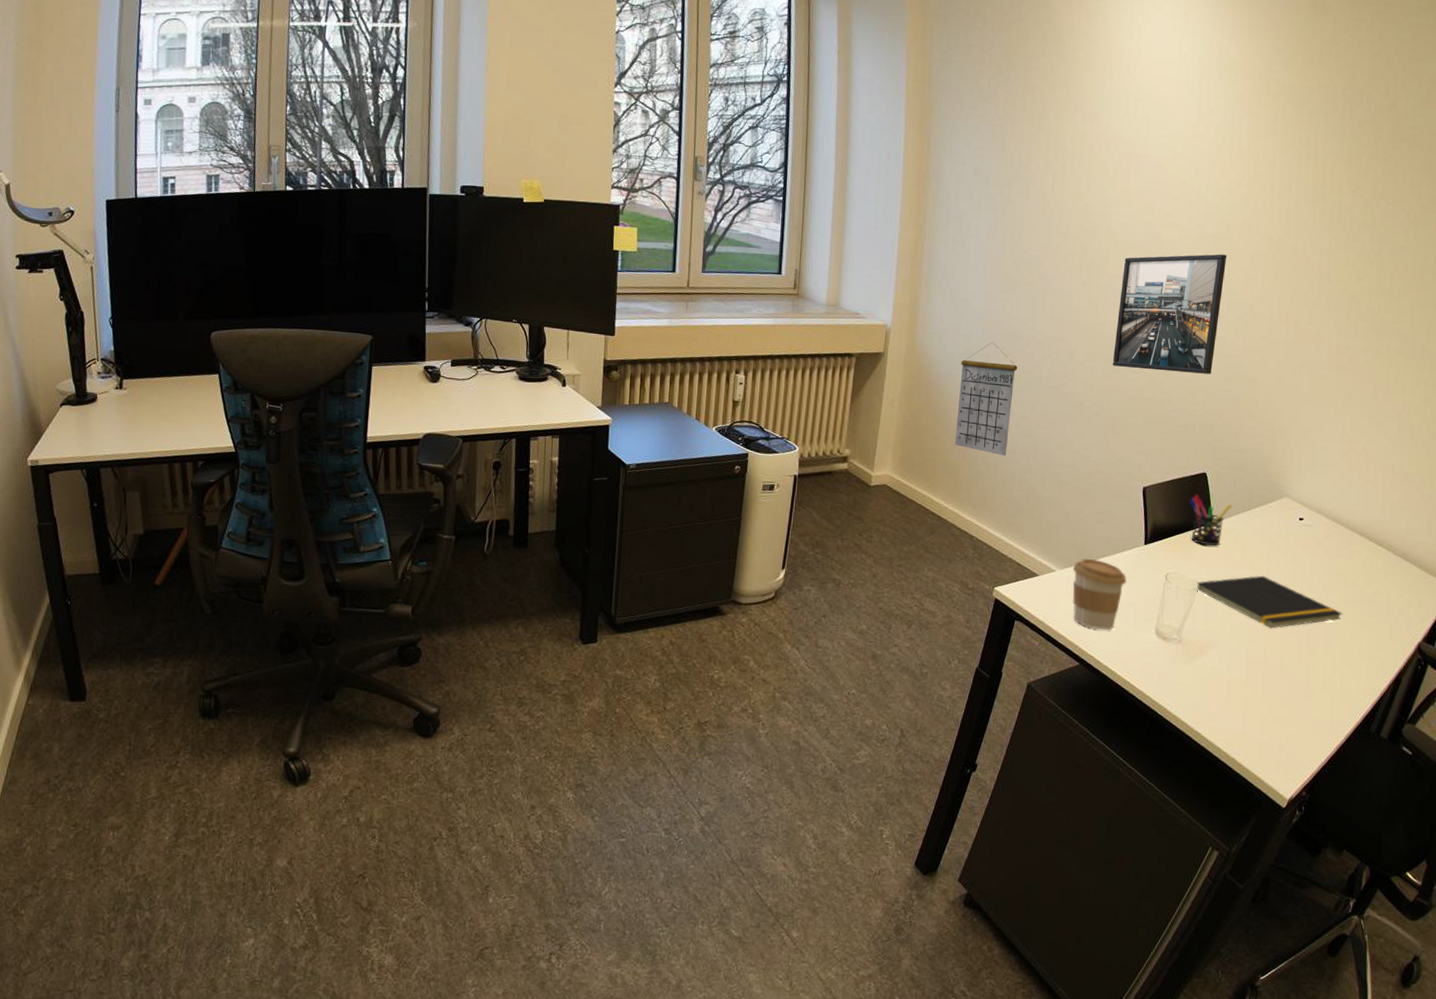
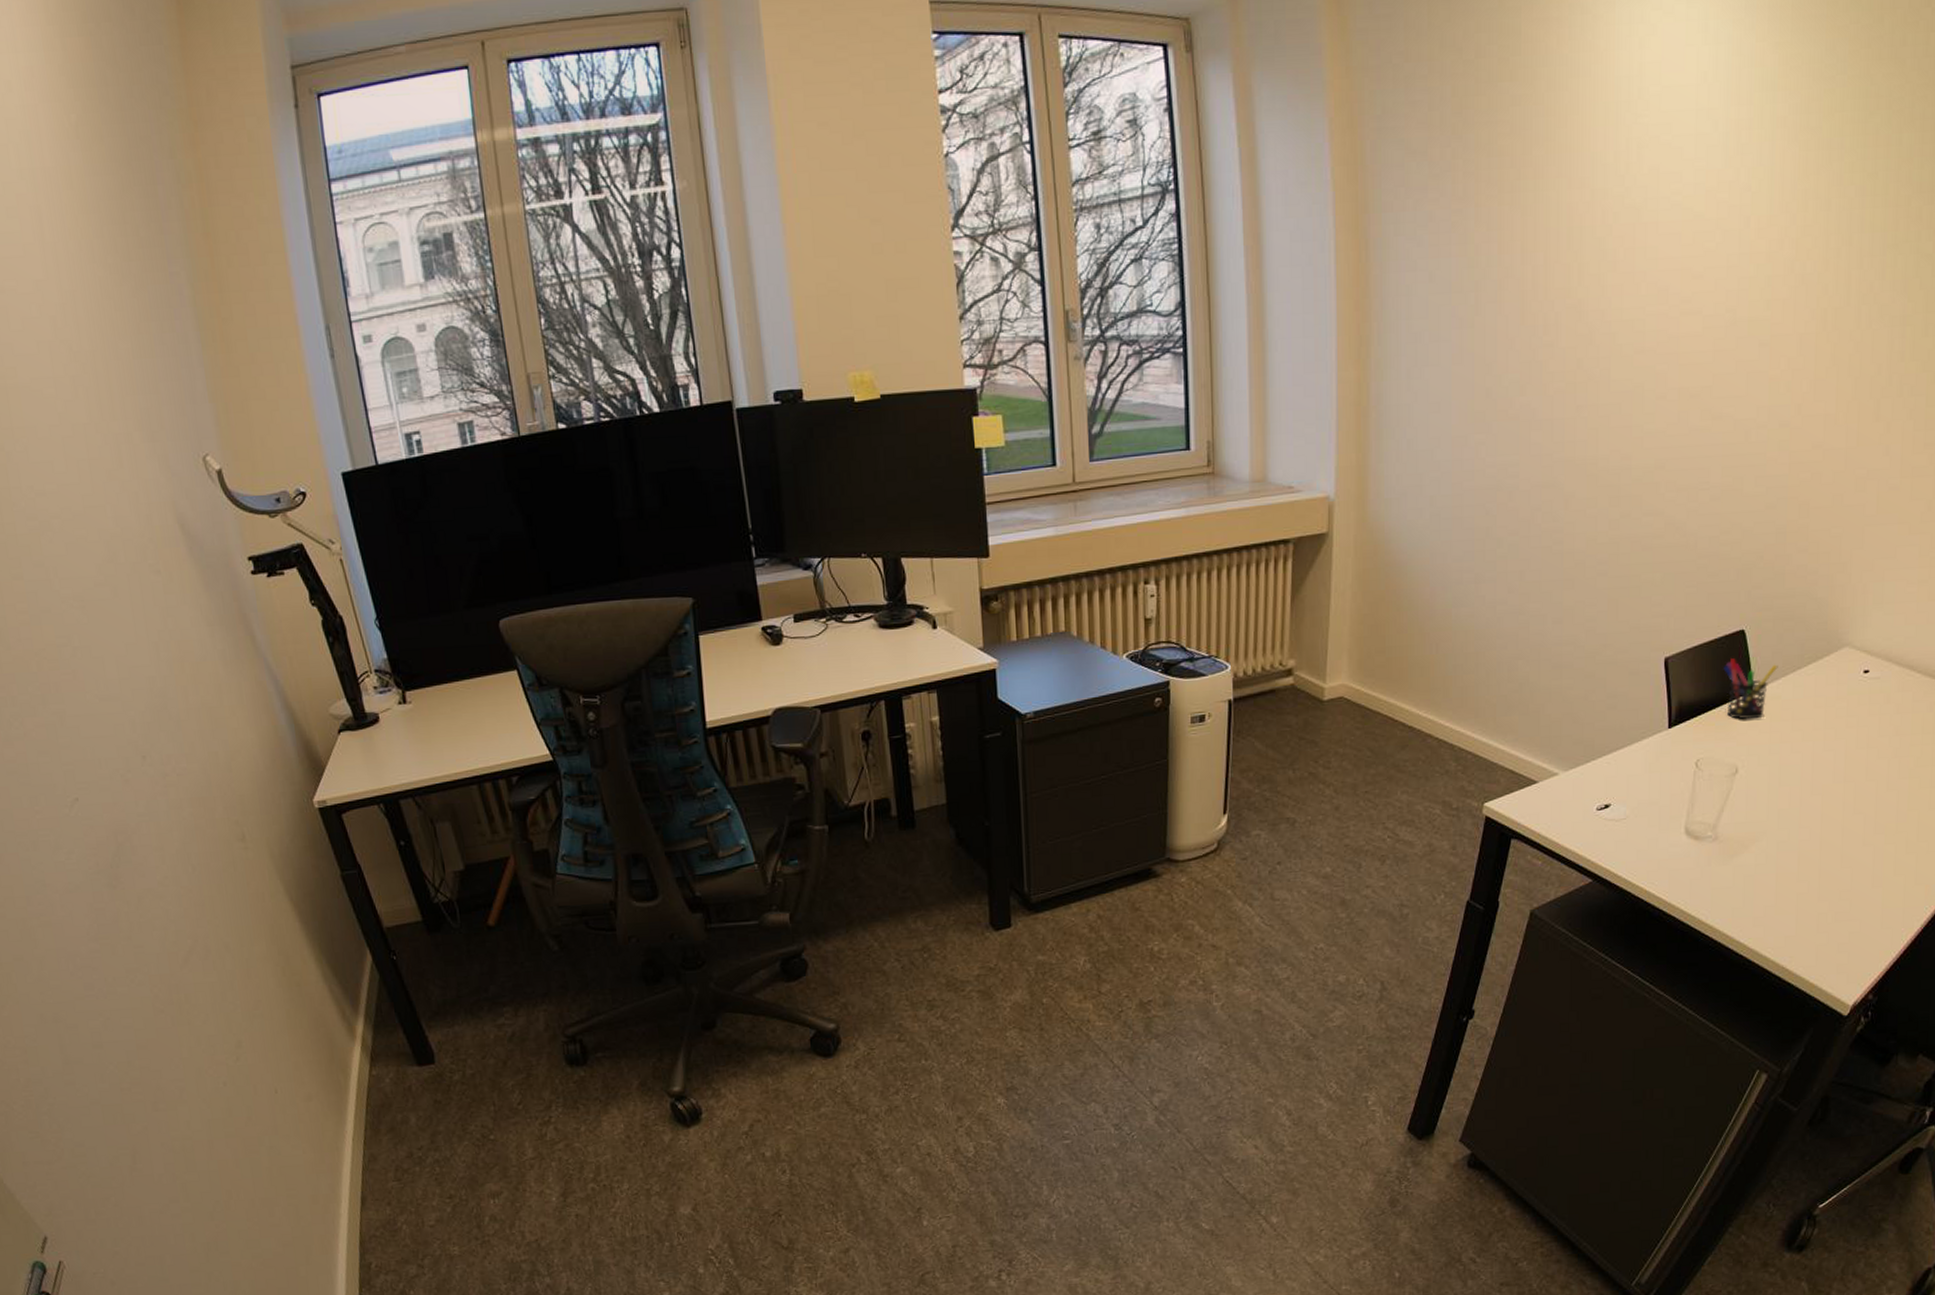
calendar: present [954,341,1018,456] -> none [1424,499,1499,643]
coffee cup: present [1072,558,1127,630] -> none [1579,753,1647,838]
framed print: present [1112,254,1227,374] -> none [1620,342,1767,510]
notepad: present [1197,575,1343,629] -> none [1735,746,1919,810]

